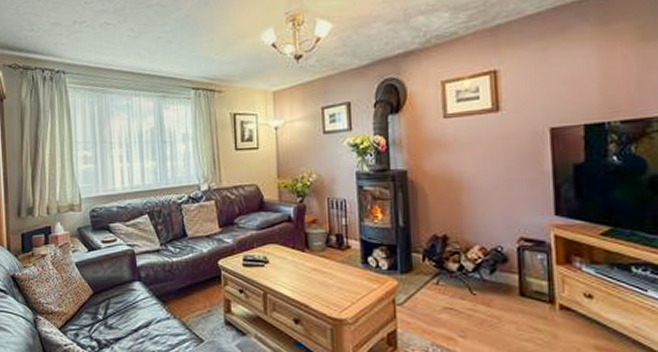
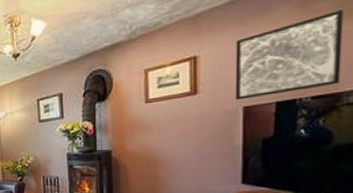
wall art: none [537,32,648,120] -> present [235,10,344,100]

